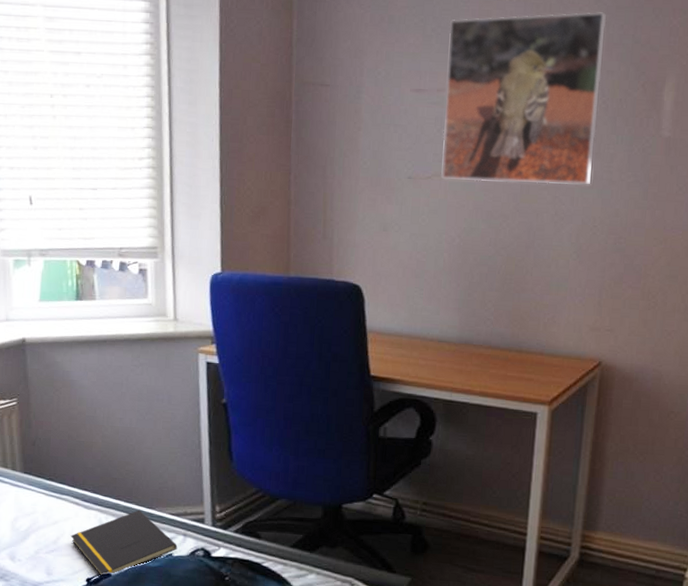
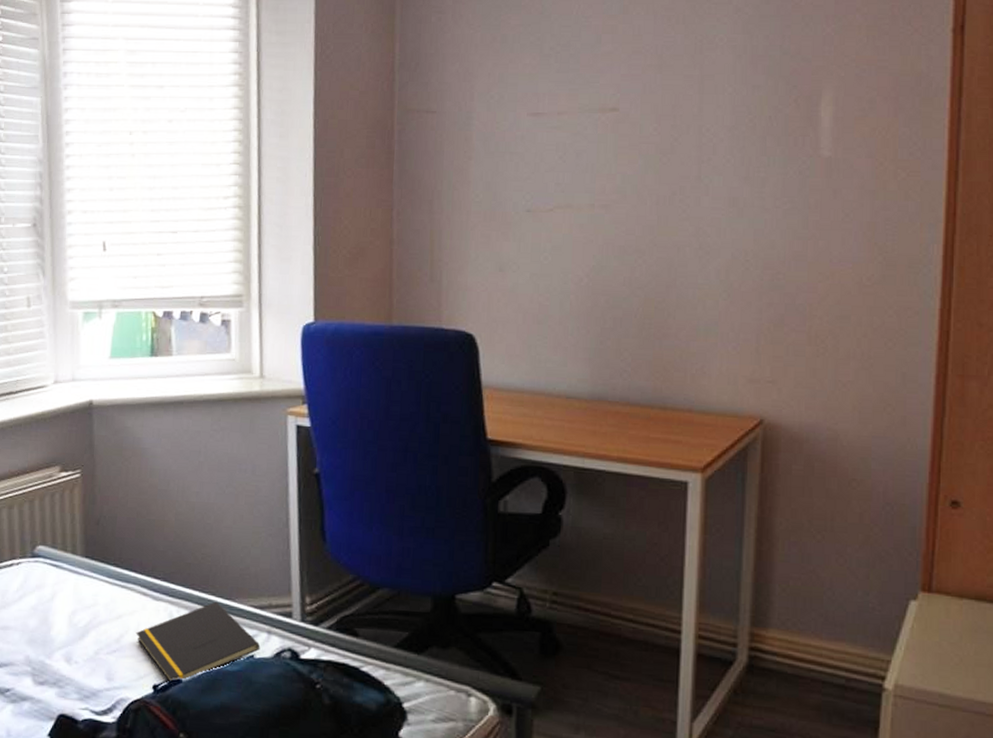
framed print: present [441,12,607,185] -> none [565,22,749,214]

